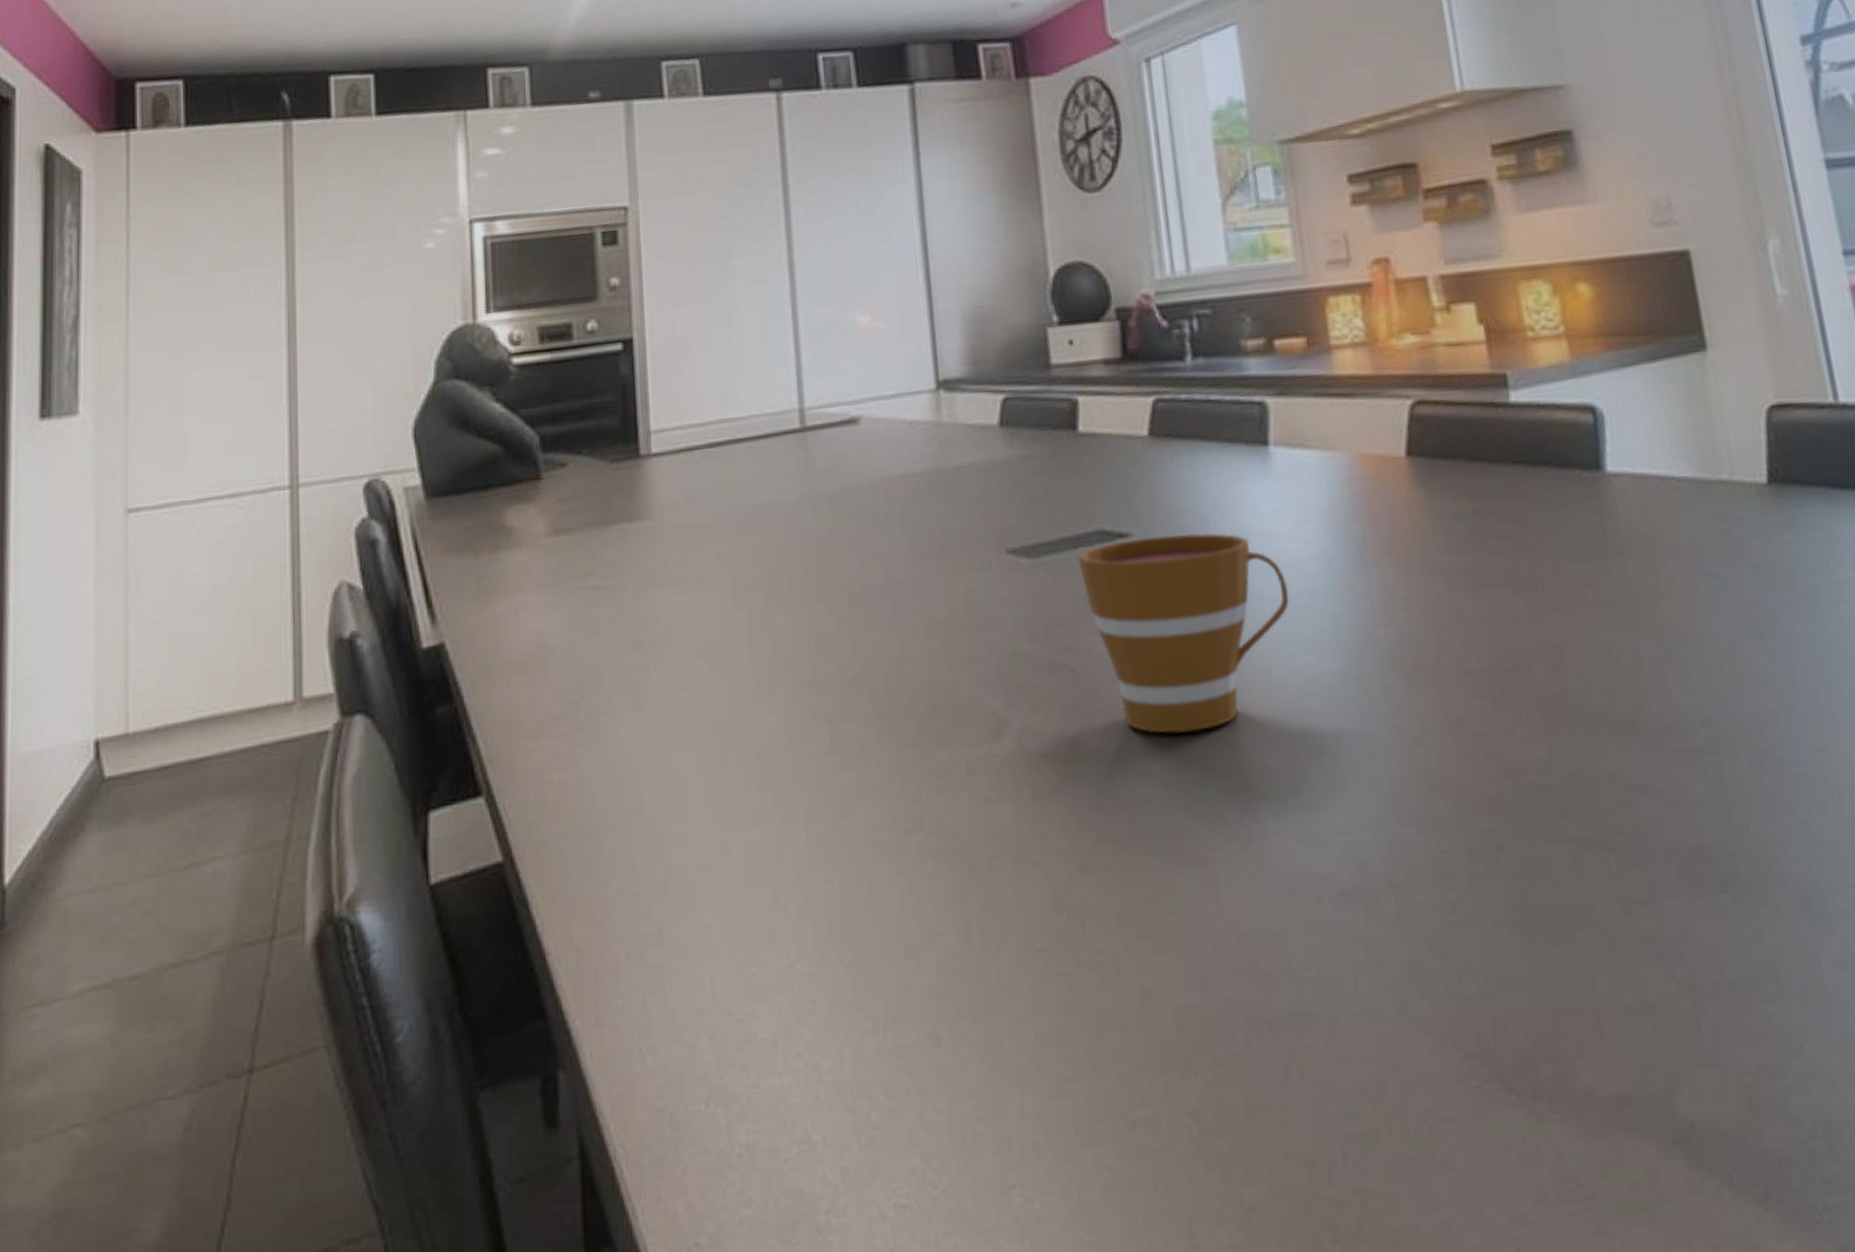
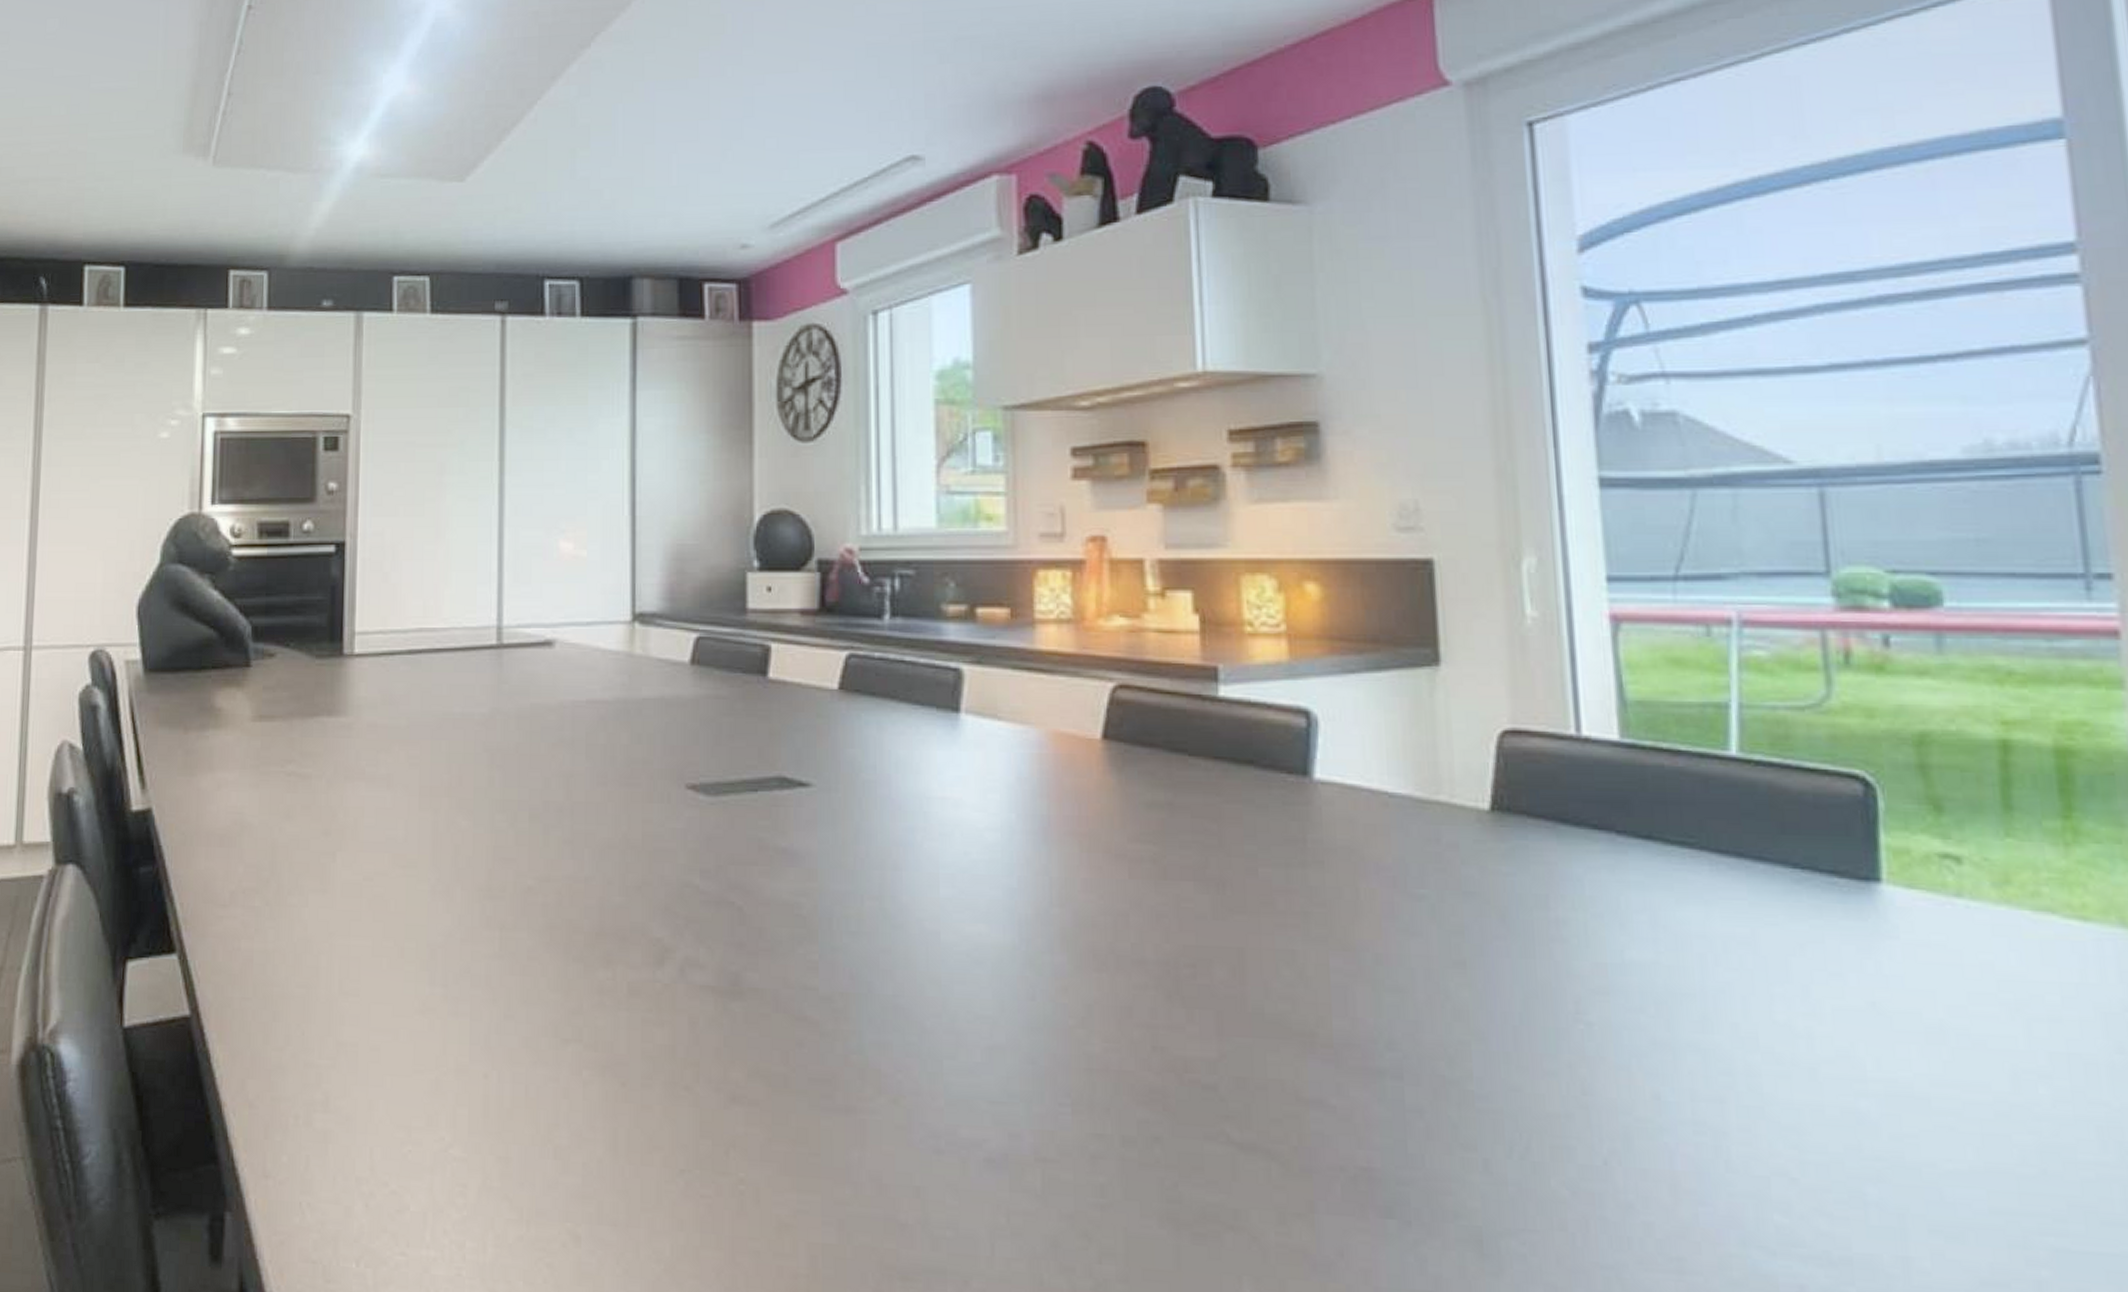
cup: present [1078,532,1289,733] -> none [756,788,965,984]

